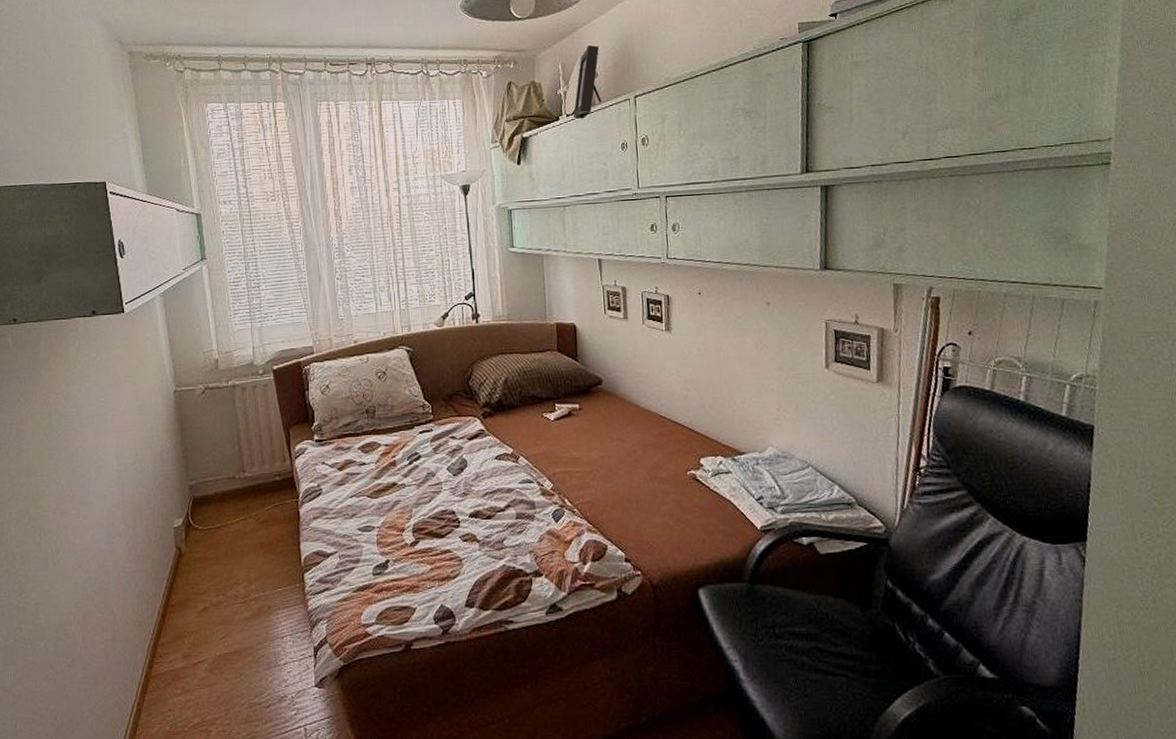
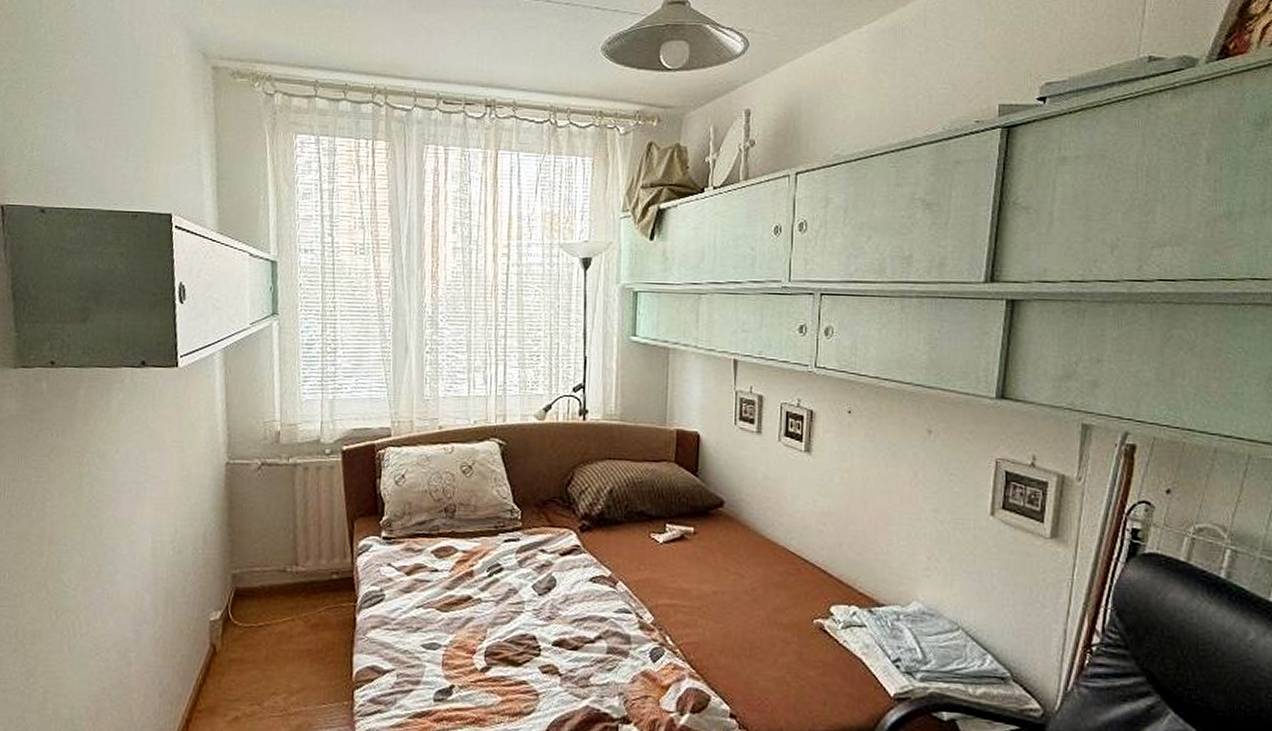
picture frame: present [573,45,601,120] -> none [722,108,759,194]

